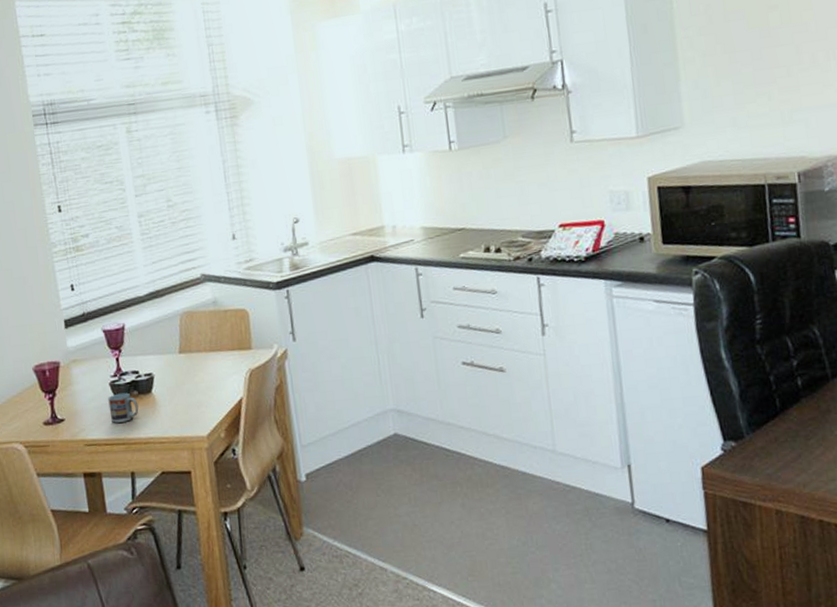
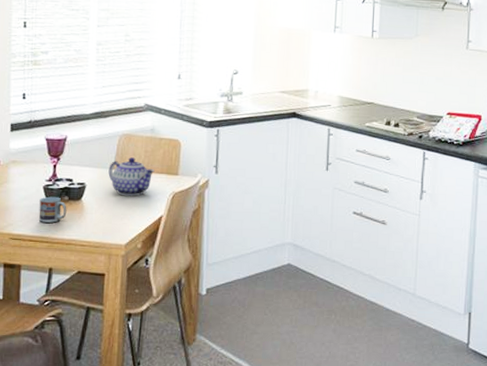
teapot: none [174,337,225,382] -> present [108,157,155,196]

